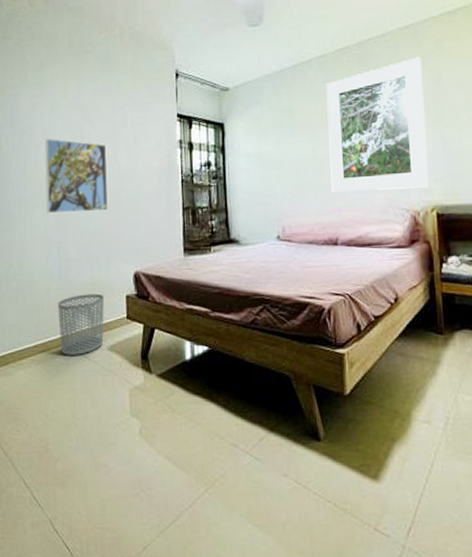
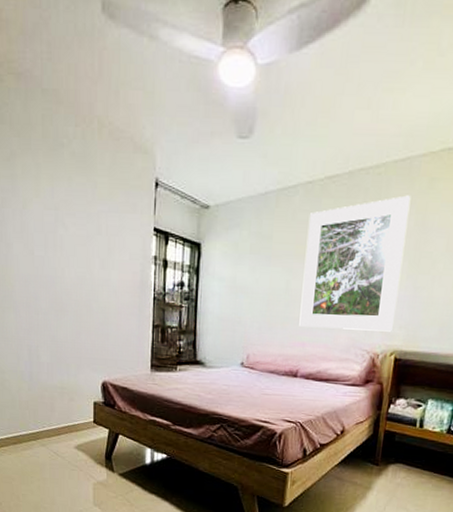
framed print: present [44,138,108,214] -> none [16,237,80,320]
waste bin: present [57,293,104,355] -> none [28,396,72,450]

